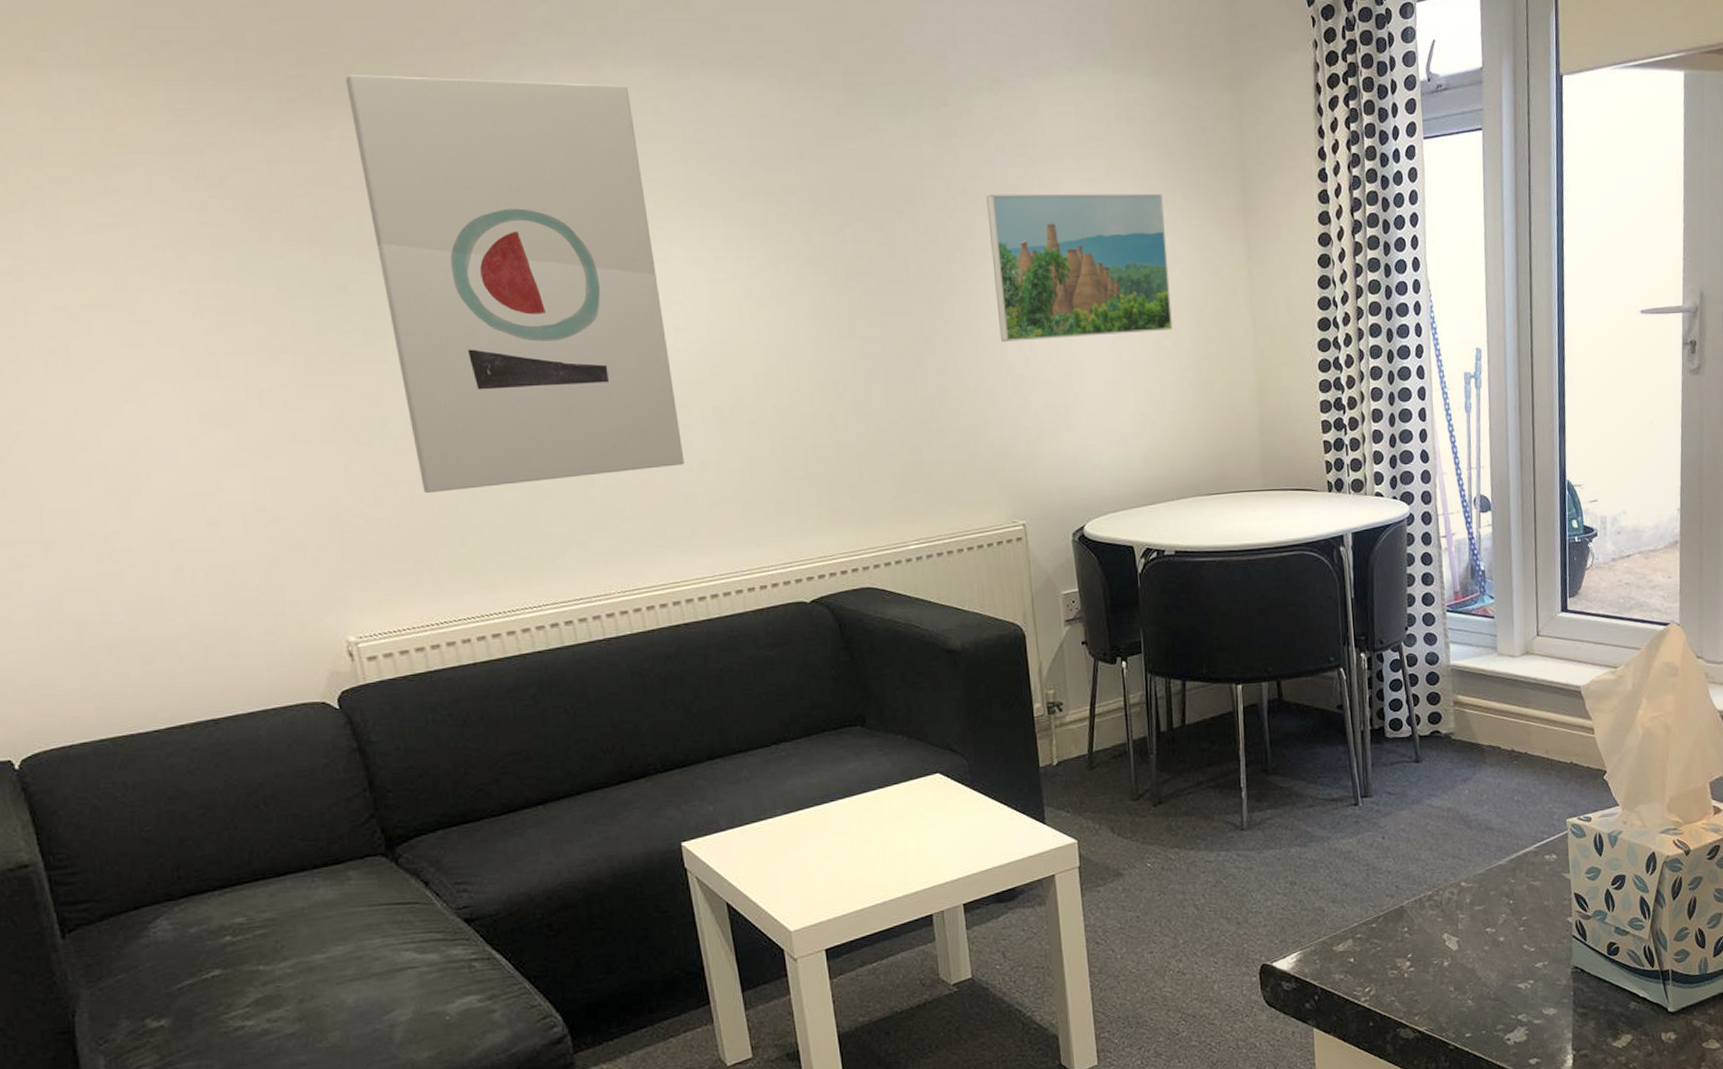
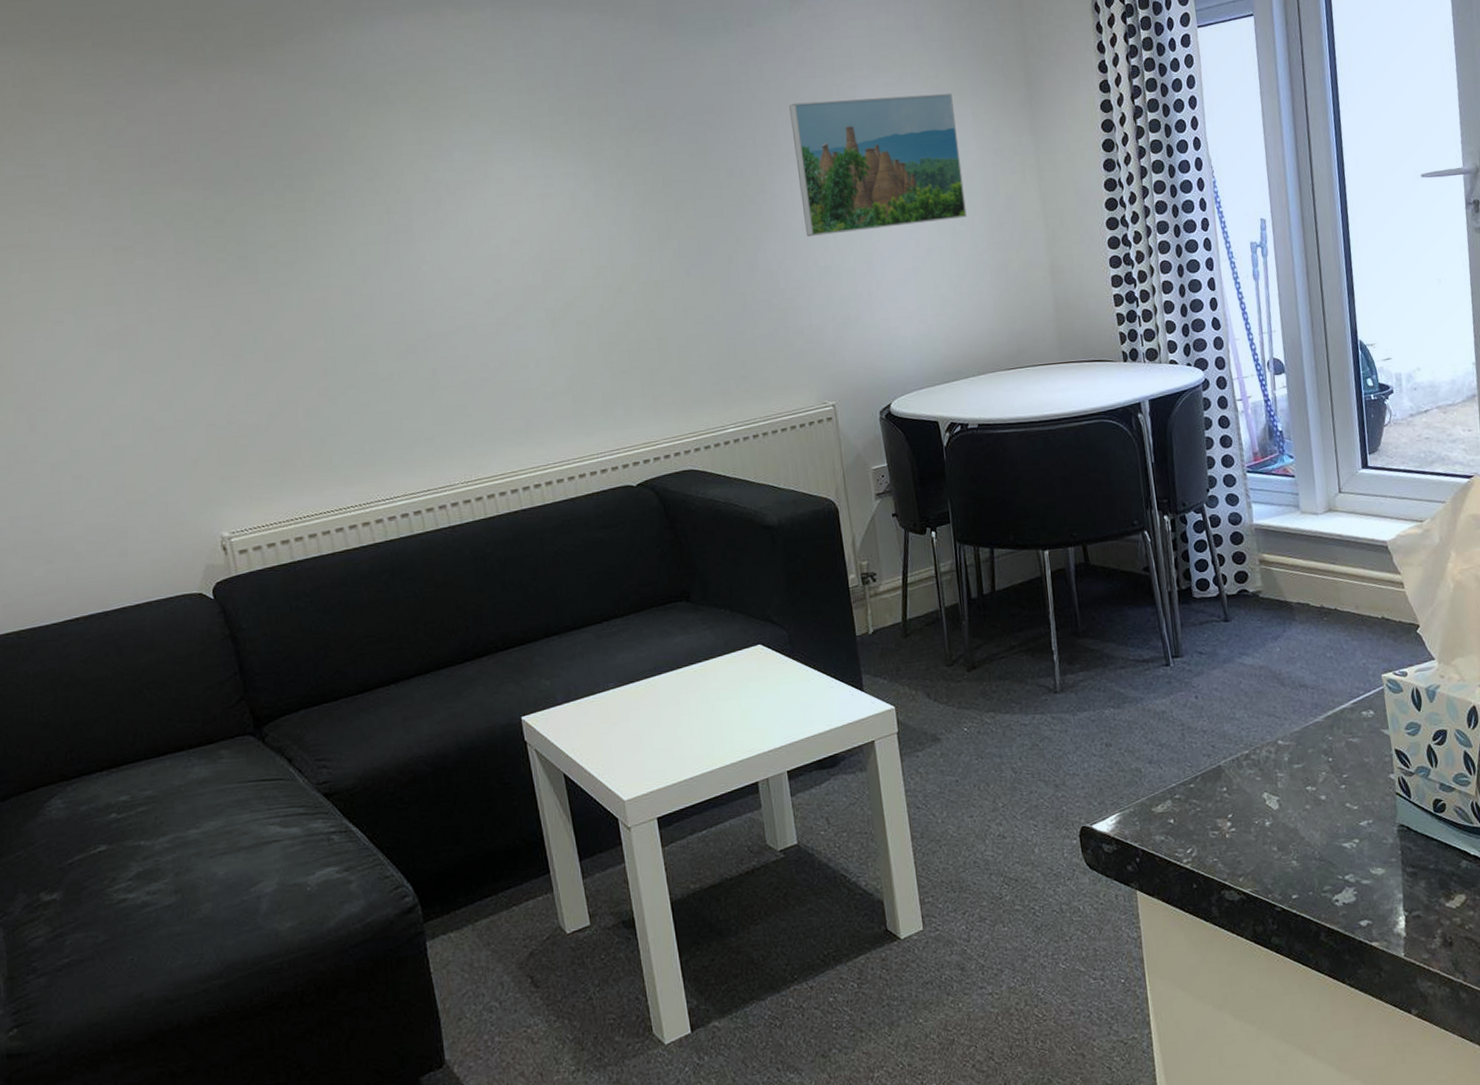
wall art: present [345,75,685,494] -> none [224,28,520,400]

